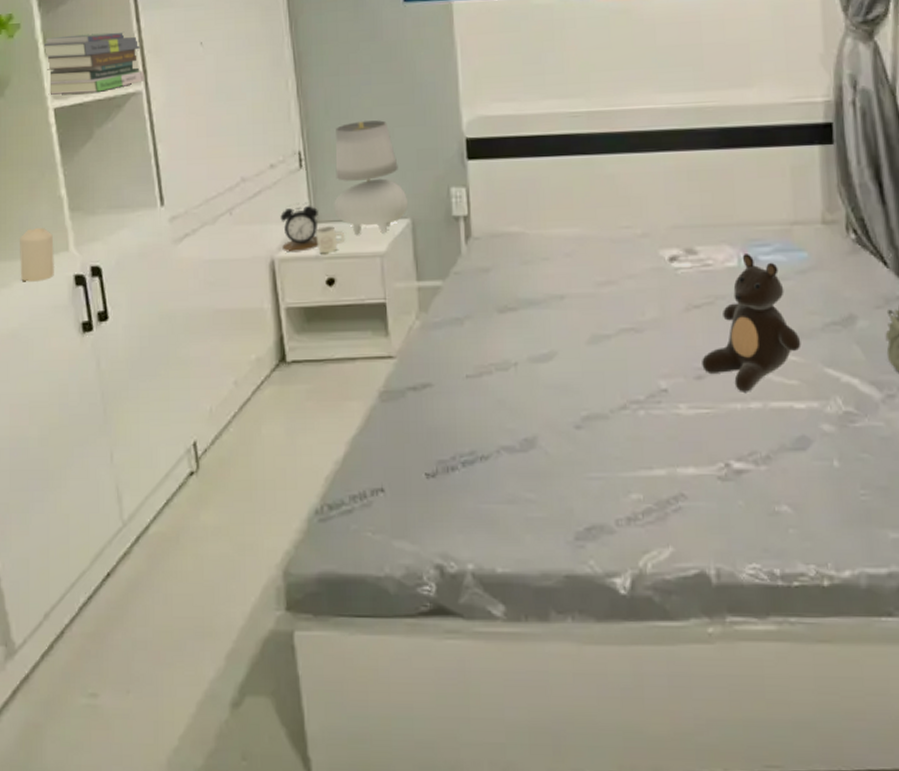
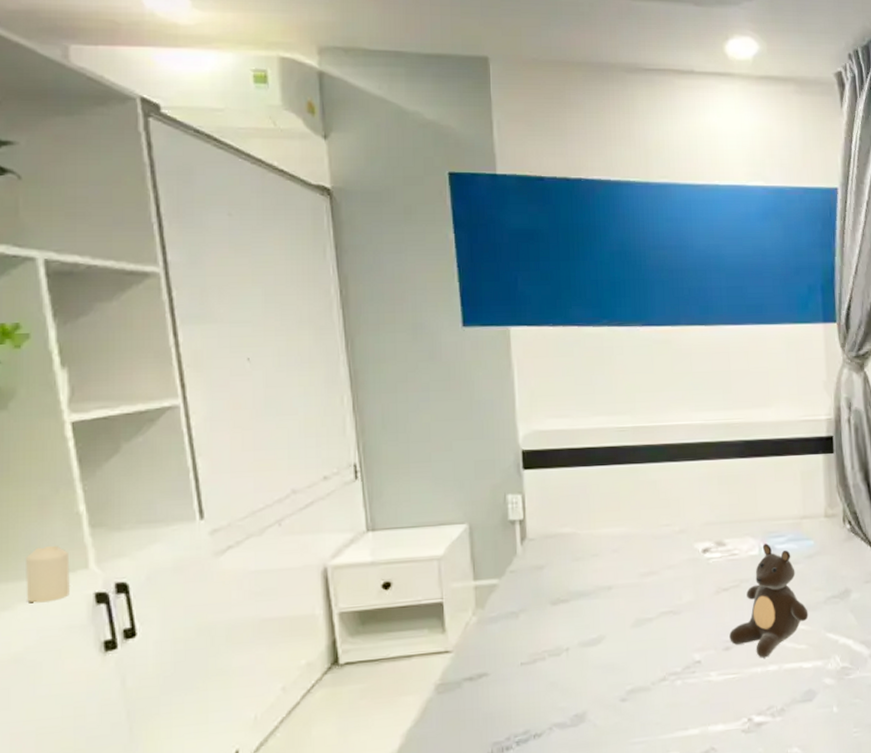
books: present [43,31,145,95] -> none [59,345,183,408]
alarm clock: present [280,202,319,253] -> none [334,511,375,560]
mug: present [316,226,346,254] -> none [372,533,402,560]
table lamp: present [334,120,408,235] -> none [390,434,465,541]

